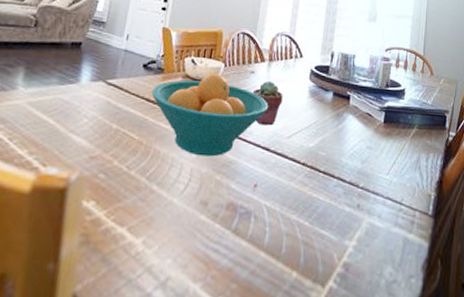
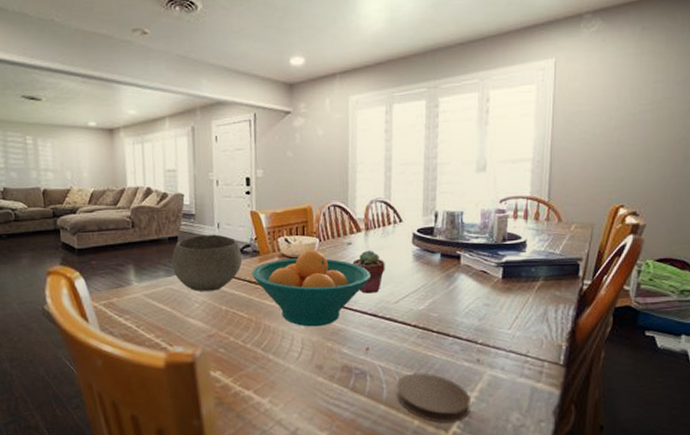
bowl: none [67,44,146,106] -> present [171,234,242,291]
coaster: none [278,216,349,276] -> present [396,373,470,423]

